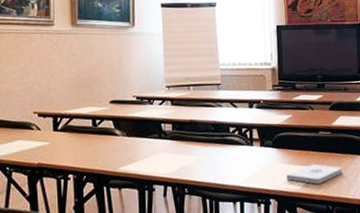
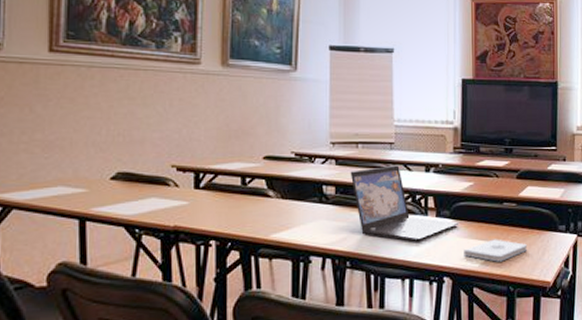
laptop: none [184,103,281,169] -> present [350,165,459,242]

